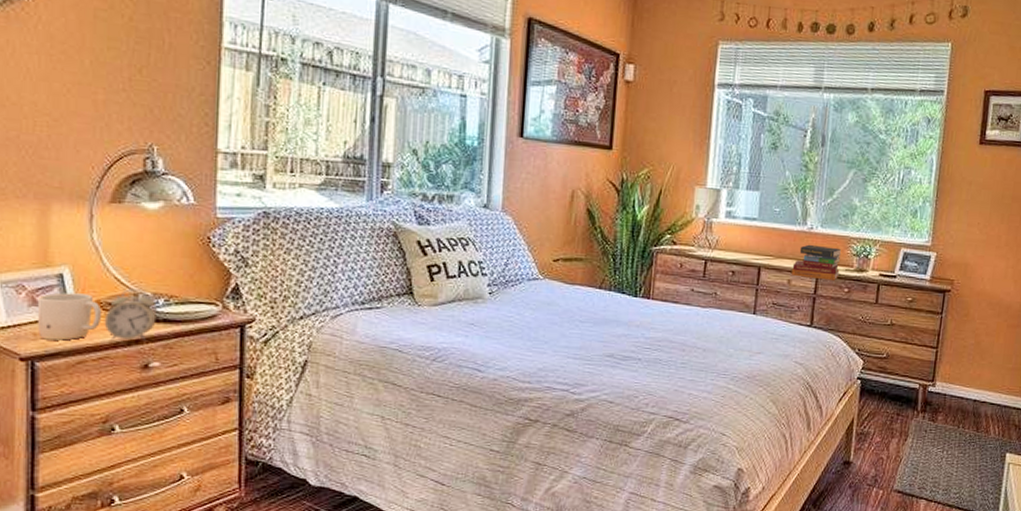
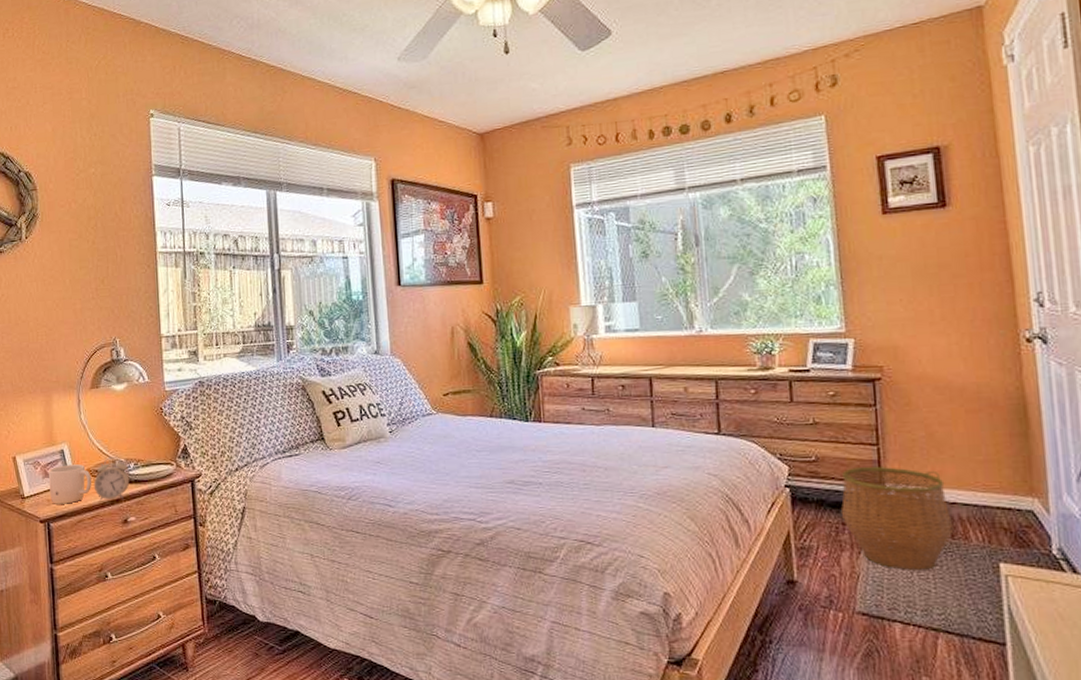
books: present [792,244,842,281] -> none [686,347,742,384]
basket: none [897,366,981,458] -> present [840,467,953,572]

